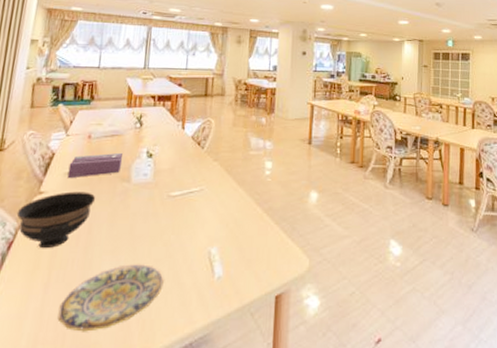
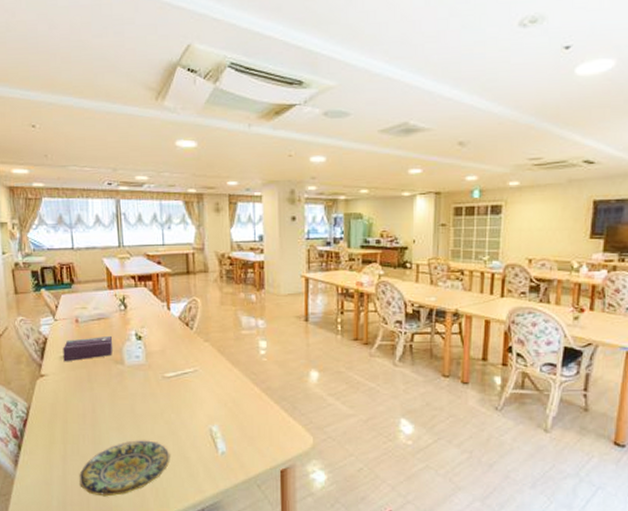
bowl: present [16,191,96,249] -> none [24,374,94,426]

